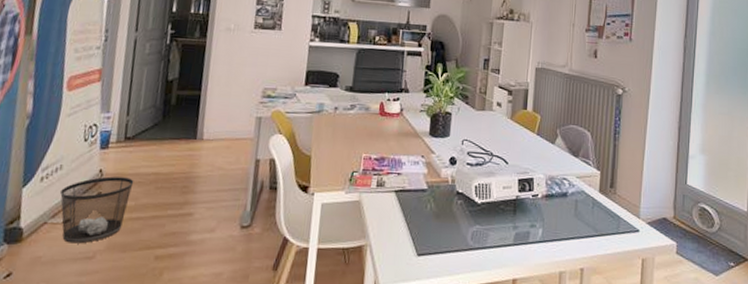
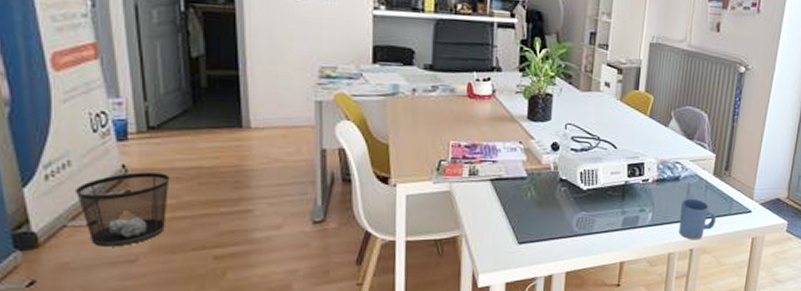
mug: none [569,214,605,259] -> present [679,198,717,240]

